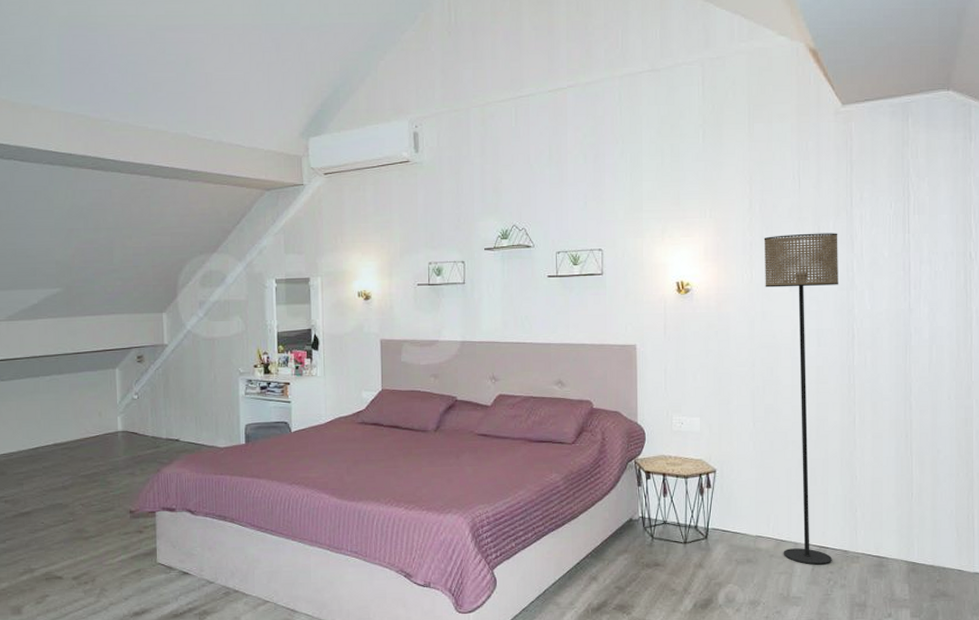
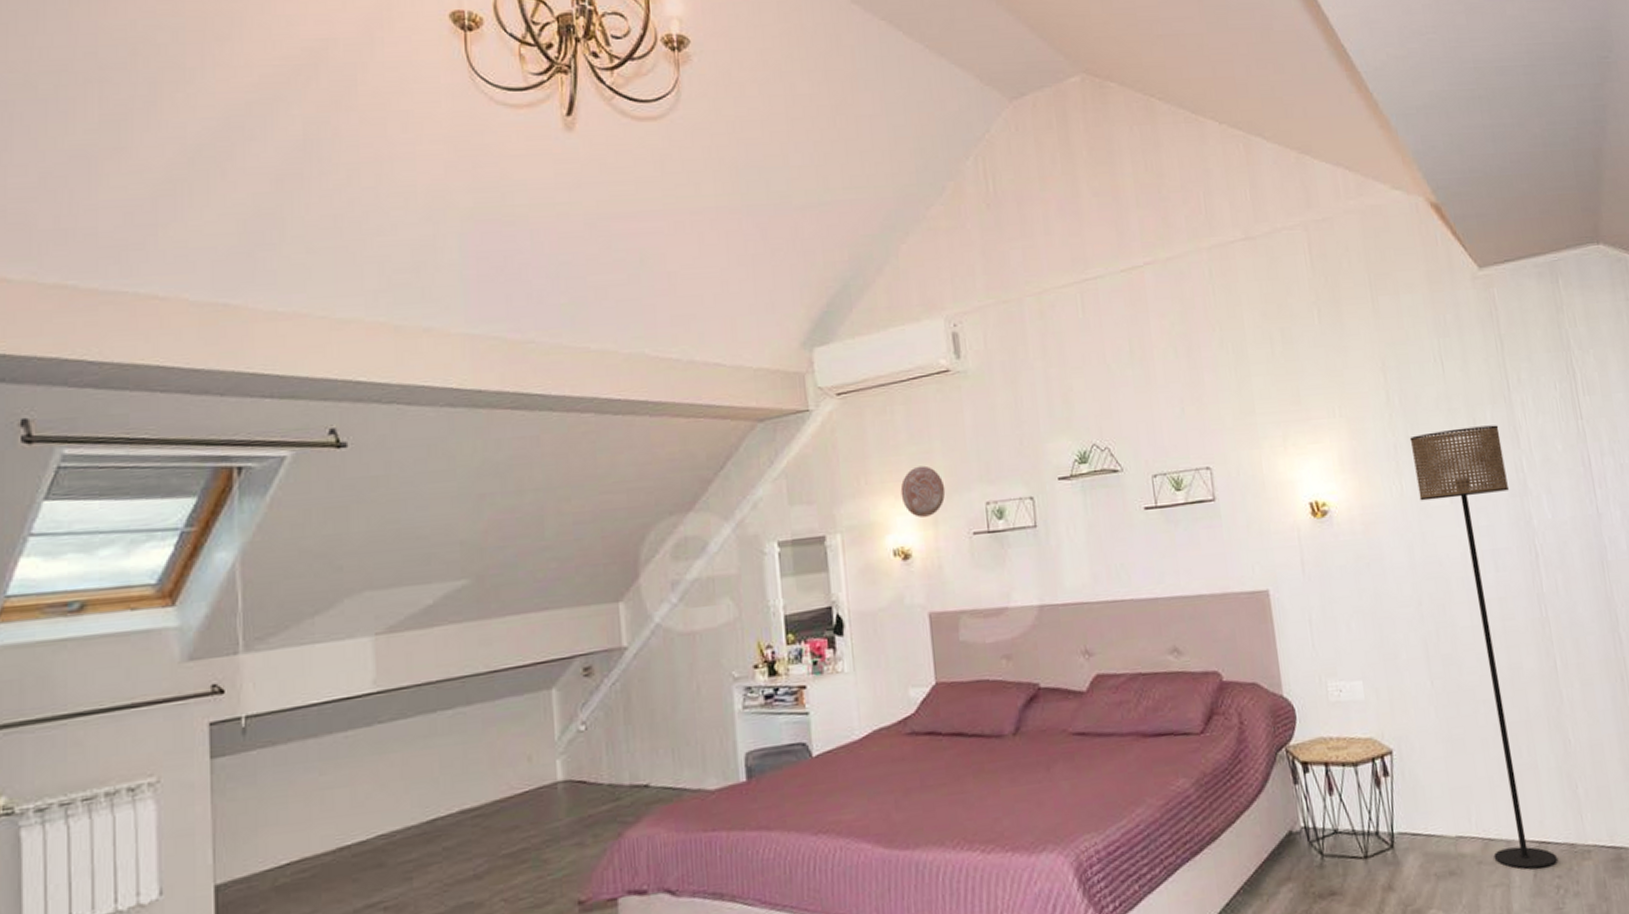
decorative plate: none [366,232,400,270] -> present [900,465,946,518]

